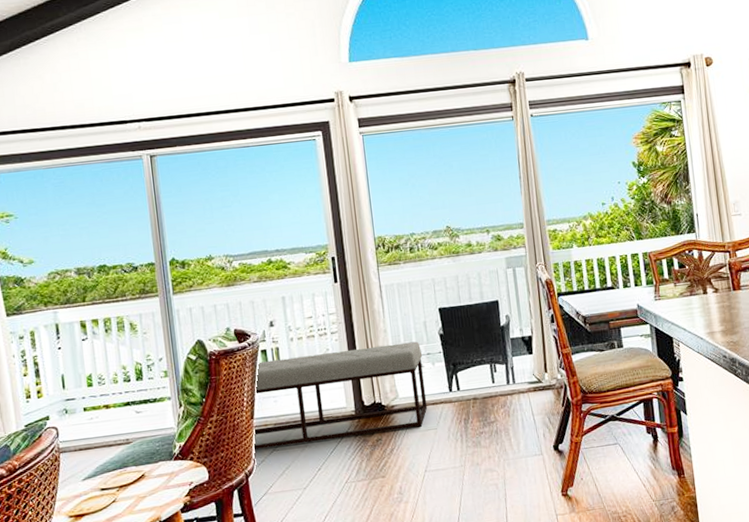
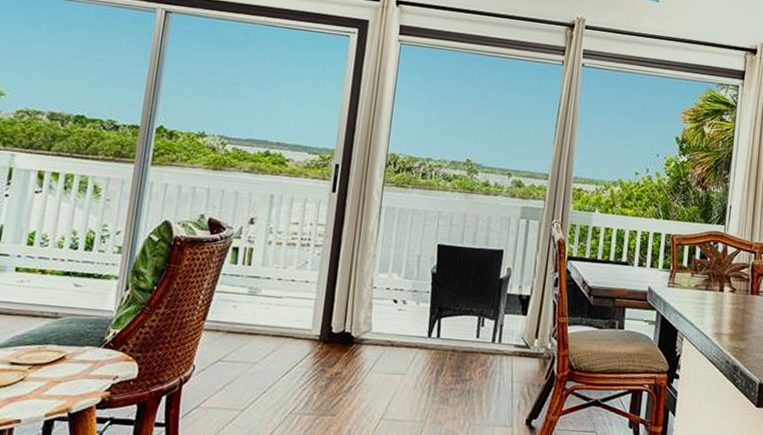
bench: present [177,341,428,451] -> none [126,259,409,369]

